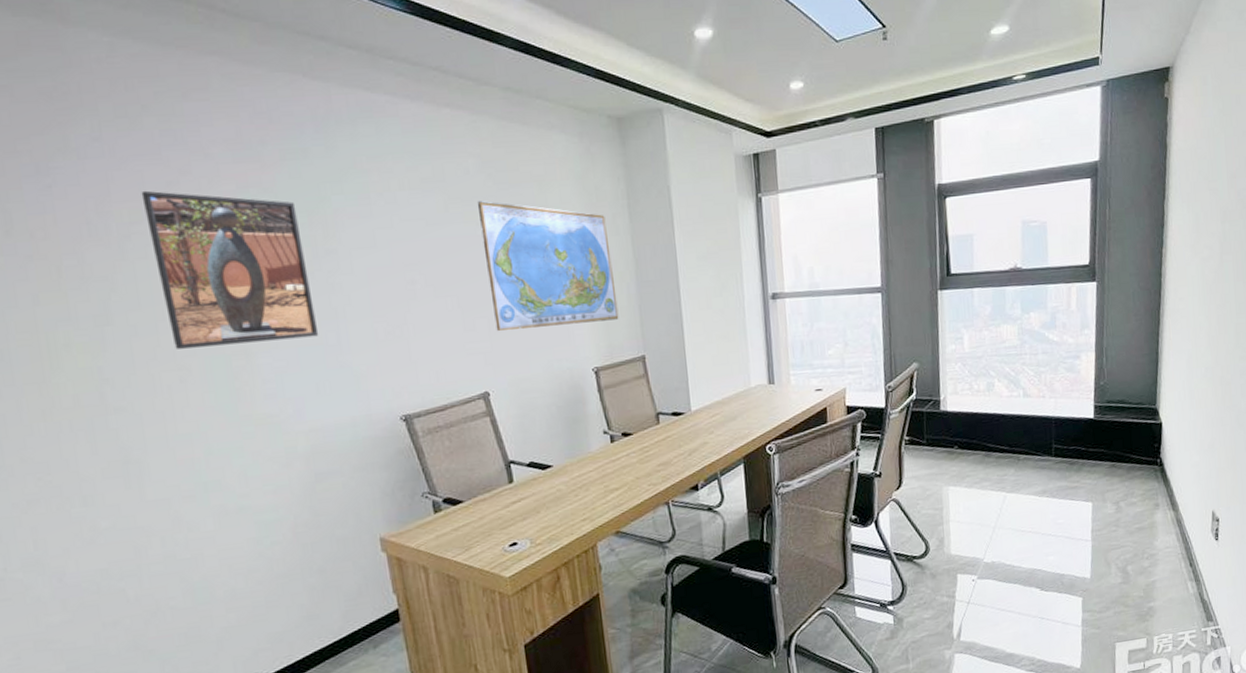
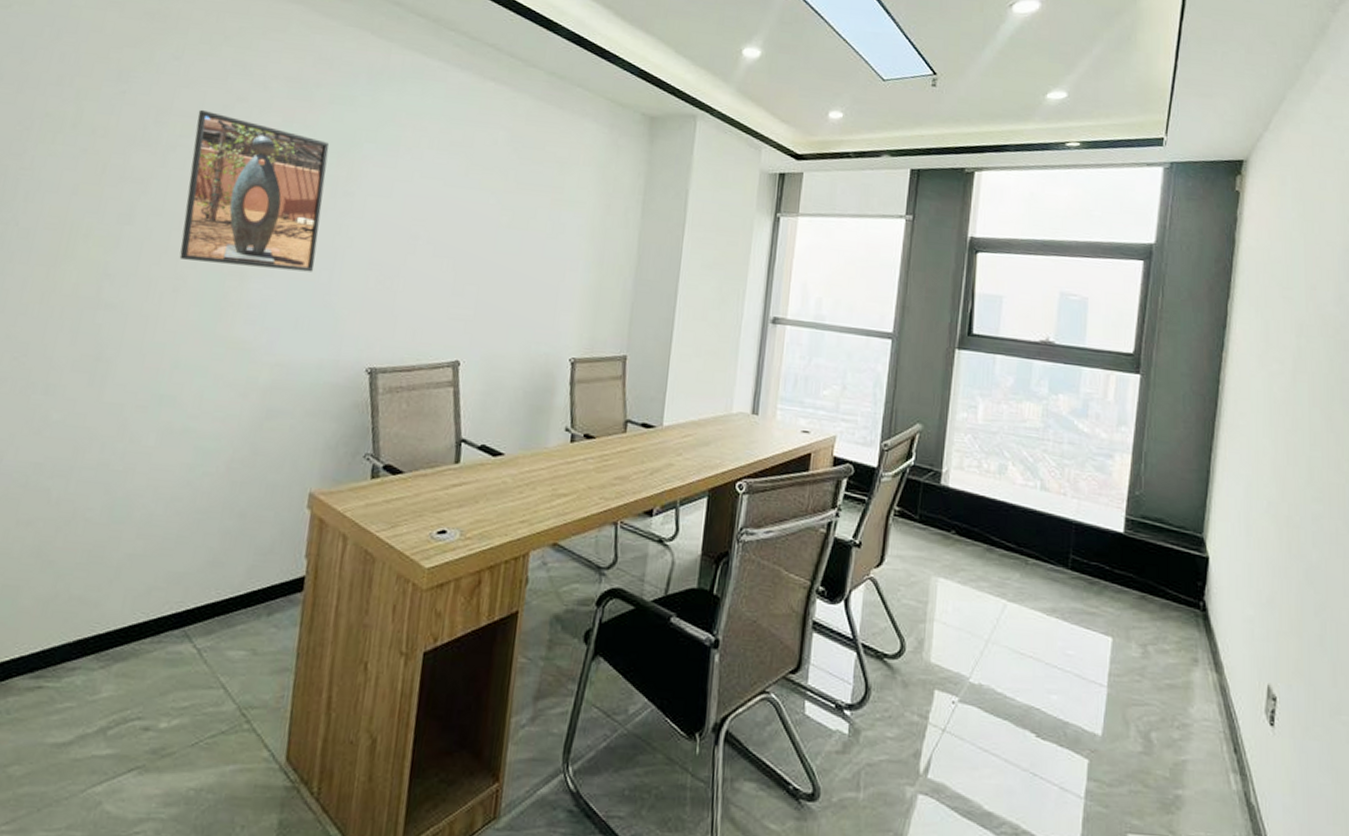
world map: present [476,200,619,332] -> none [483,170,618,313]

